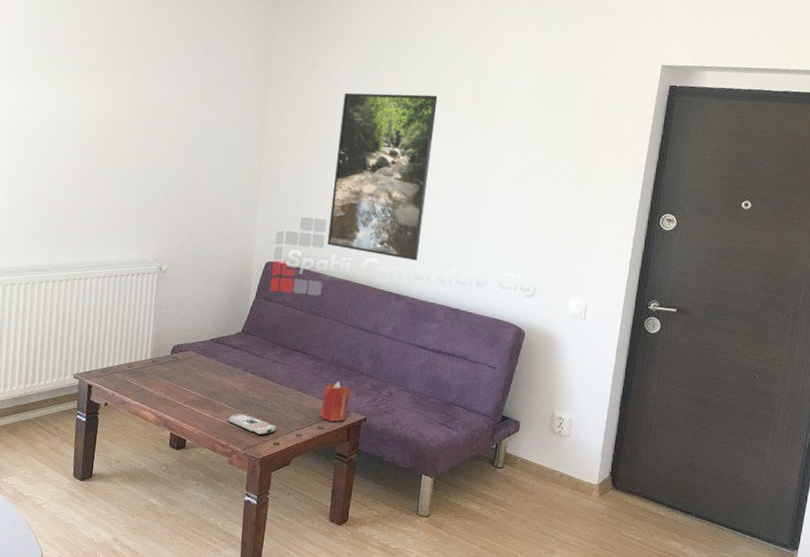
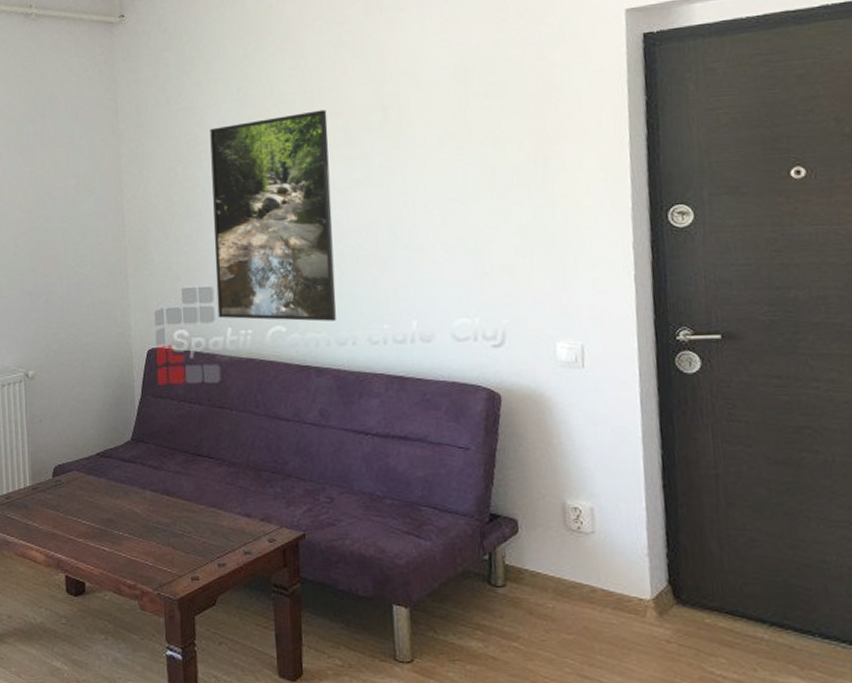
remote control: present [228,414,276,436] -> none [131,544,192,570]
candle: present [320,381,351,422] -> none [243,489,280,543]

